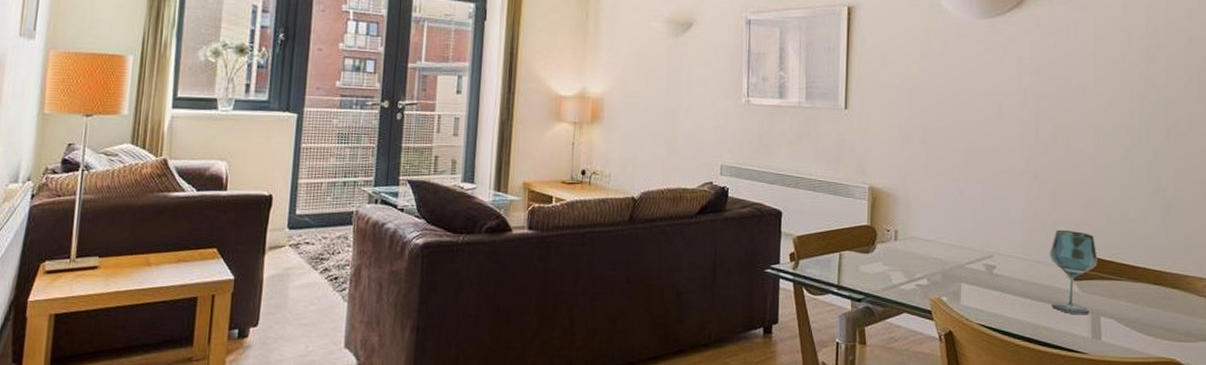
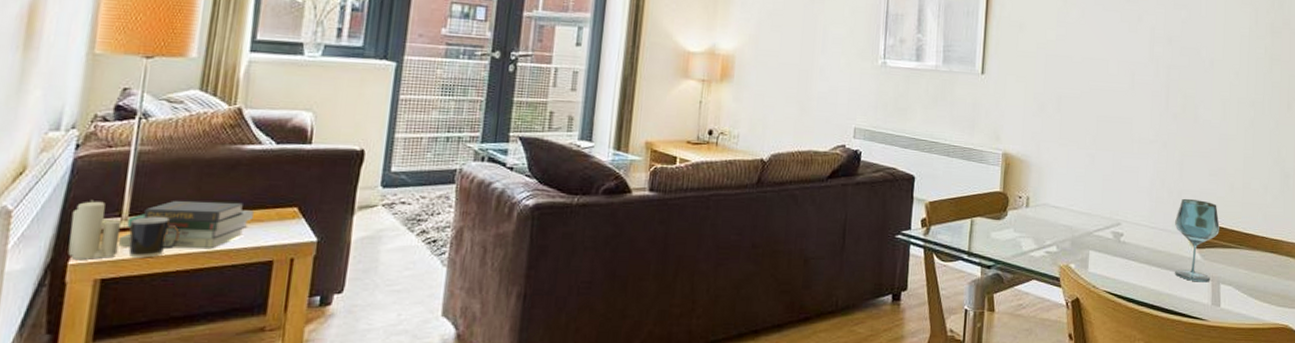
candle: none [27,243,70,298] -> present [68,199,121,261]
books: none [67,243,180,287] -> present [117,200,254,249]
mug: none [76,257,119,295] -> present [128,216,180,258]

